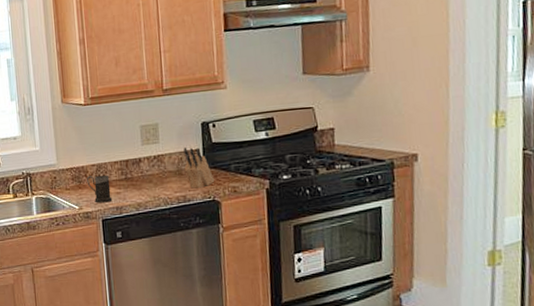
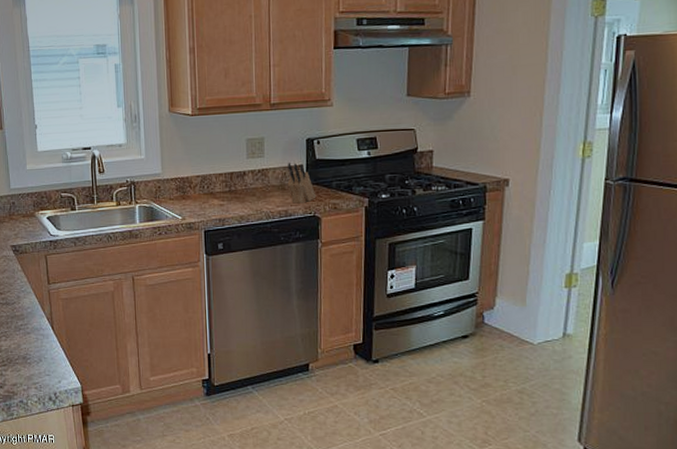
mug: present [87,175,113,203] -> none [191,186,216,214]

